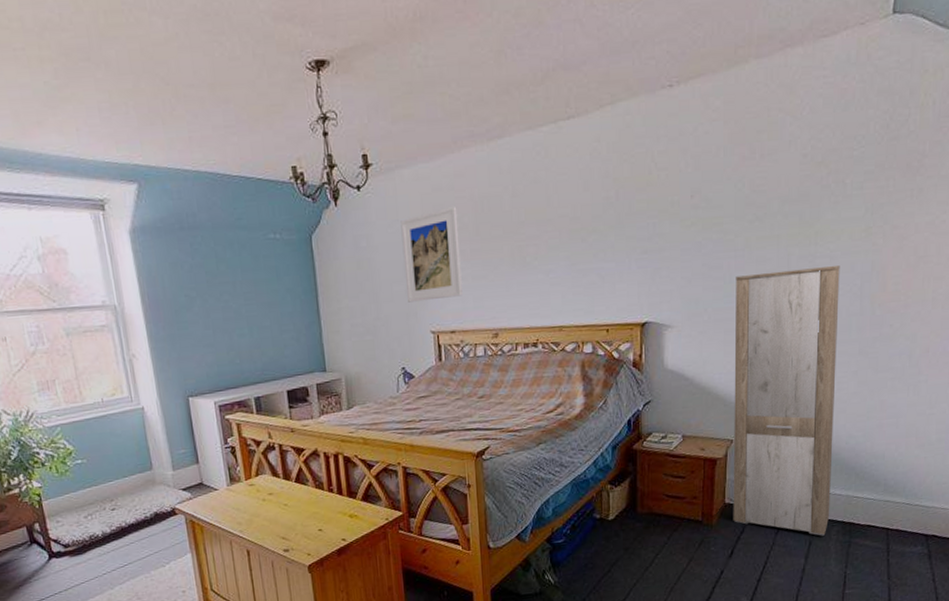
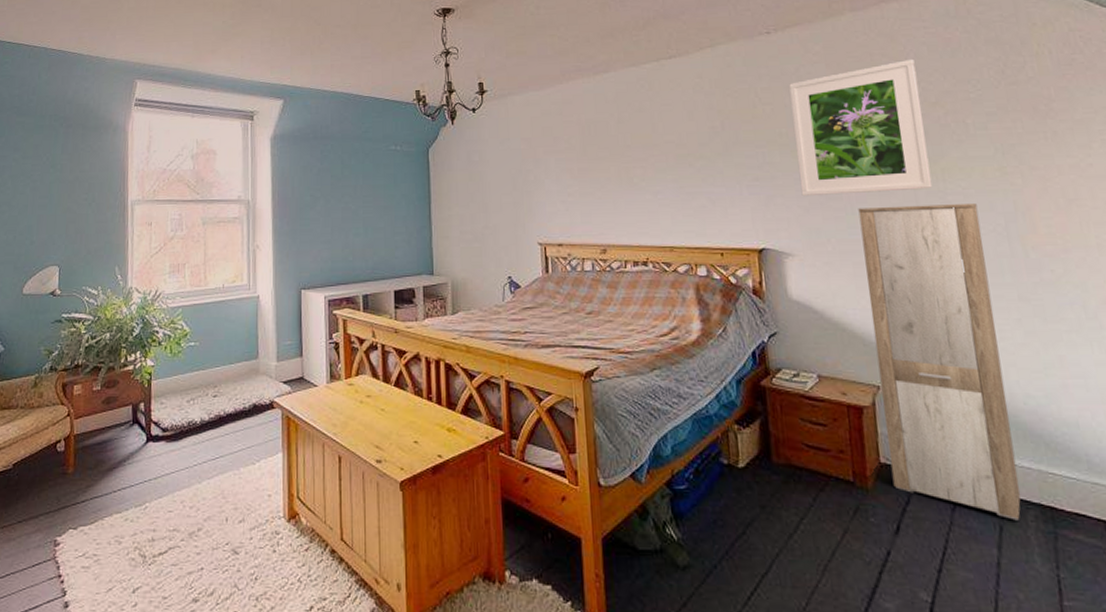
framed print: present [400,207,463,303] -> none [511,130,570,214]
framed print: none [685,113,809,268] -> present [789,58,933,197]

